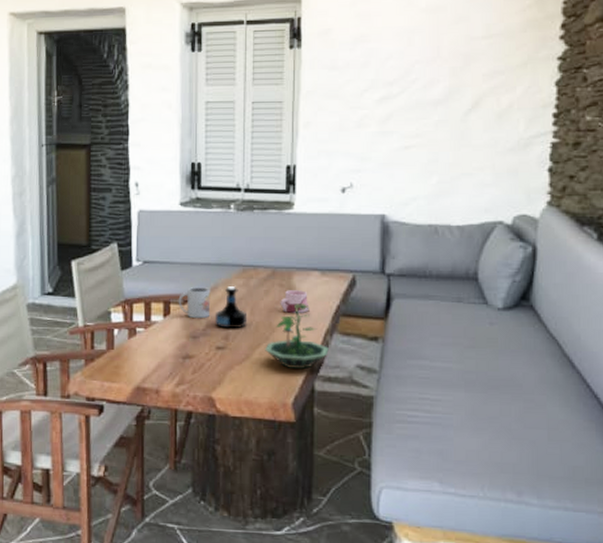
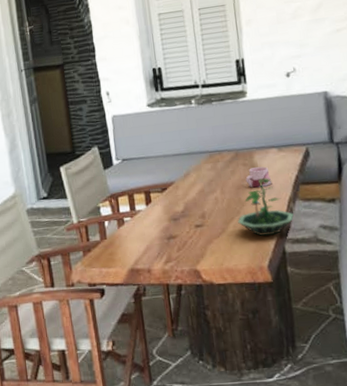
mug: present [178,287,211,319] -> none [157,175,187,204]
tequila bottle: present [215,286,248,329] -> none [190,171,220,209]

